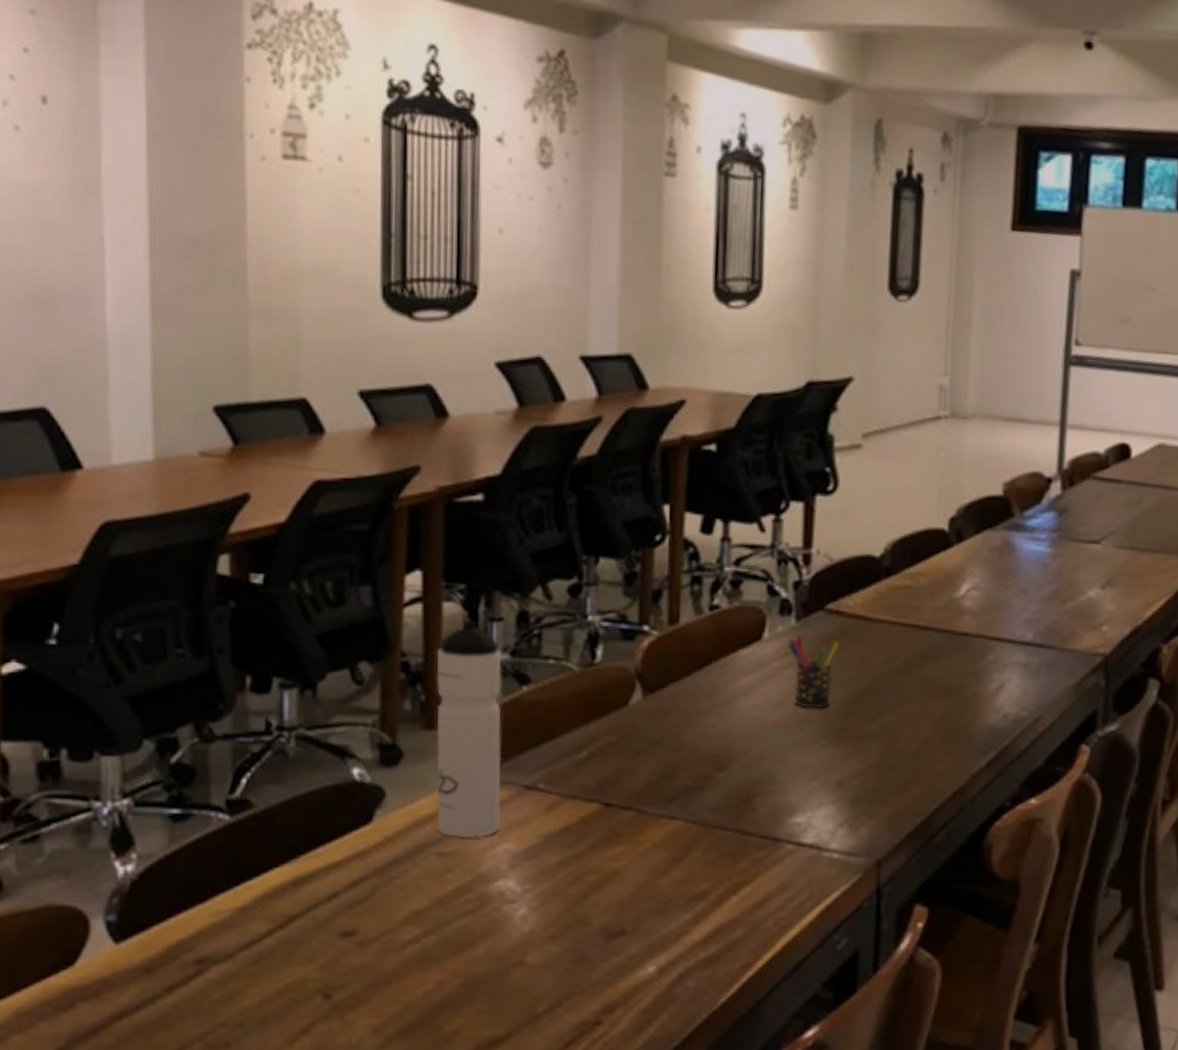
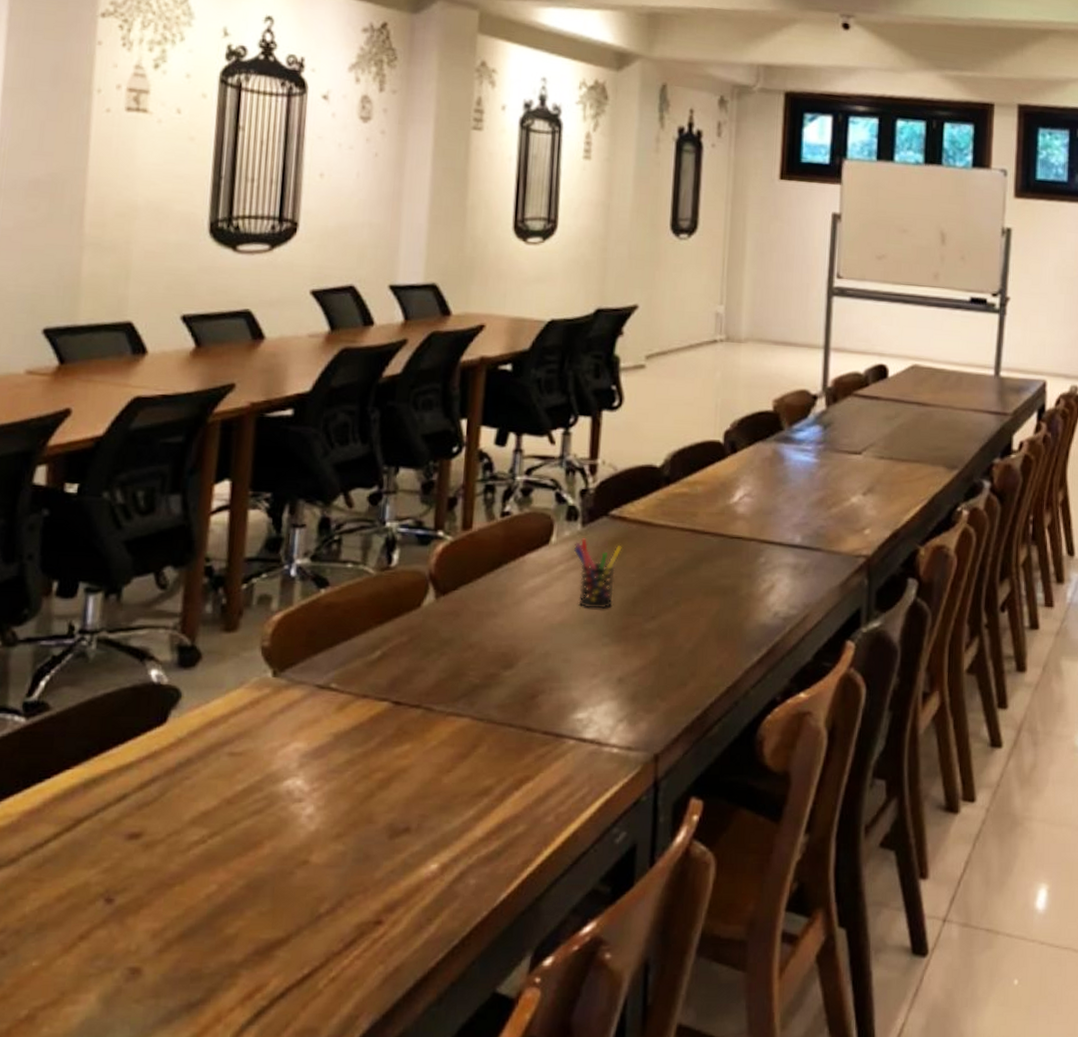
water bottle: present [436,620,502,839] -> none [230,527,302,738]

